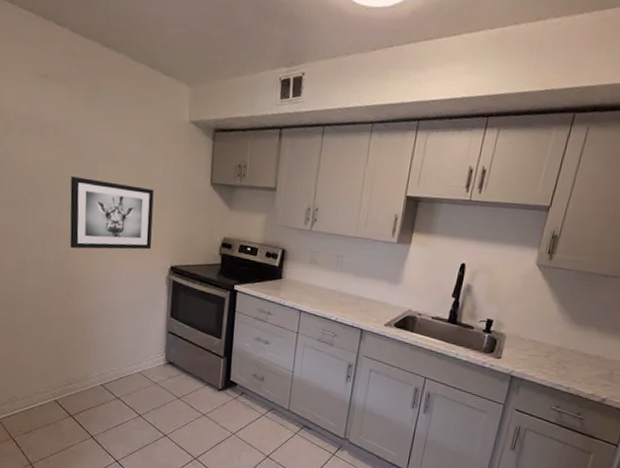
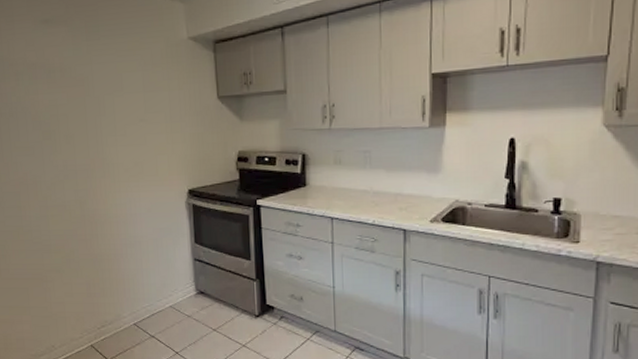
wall art: present [70,176,154,250] -> none [81,113,167,186]

